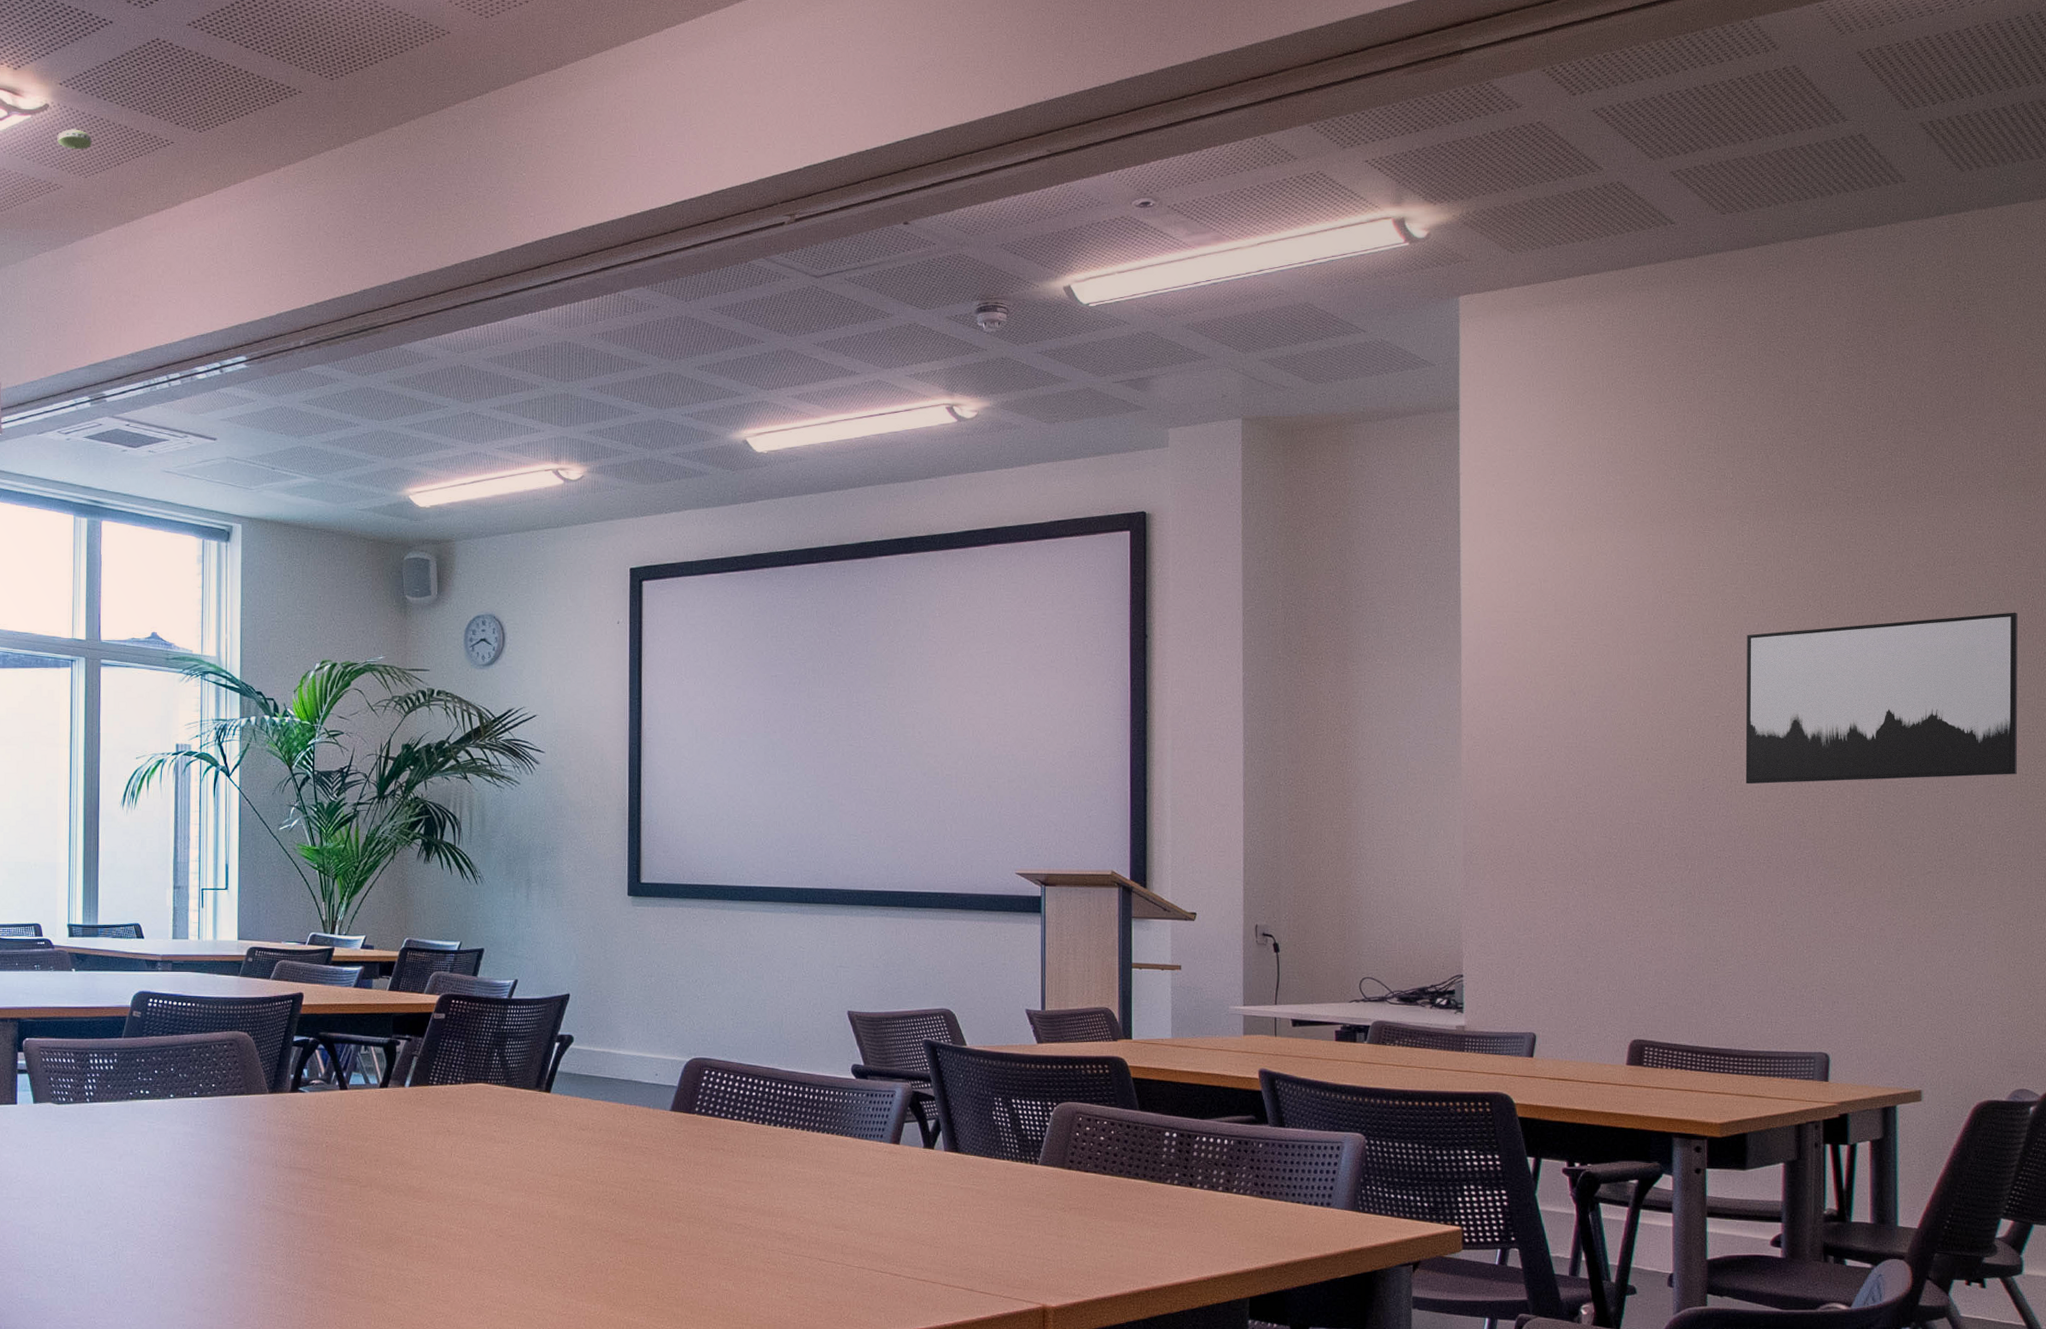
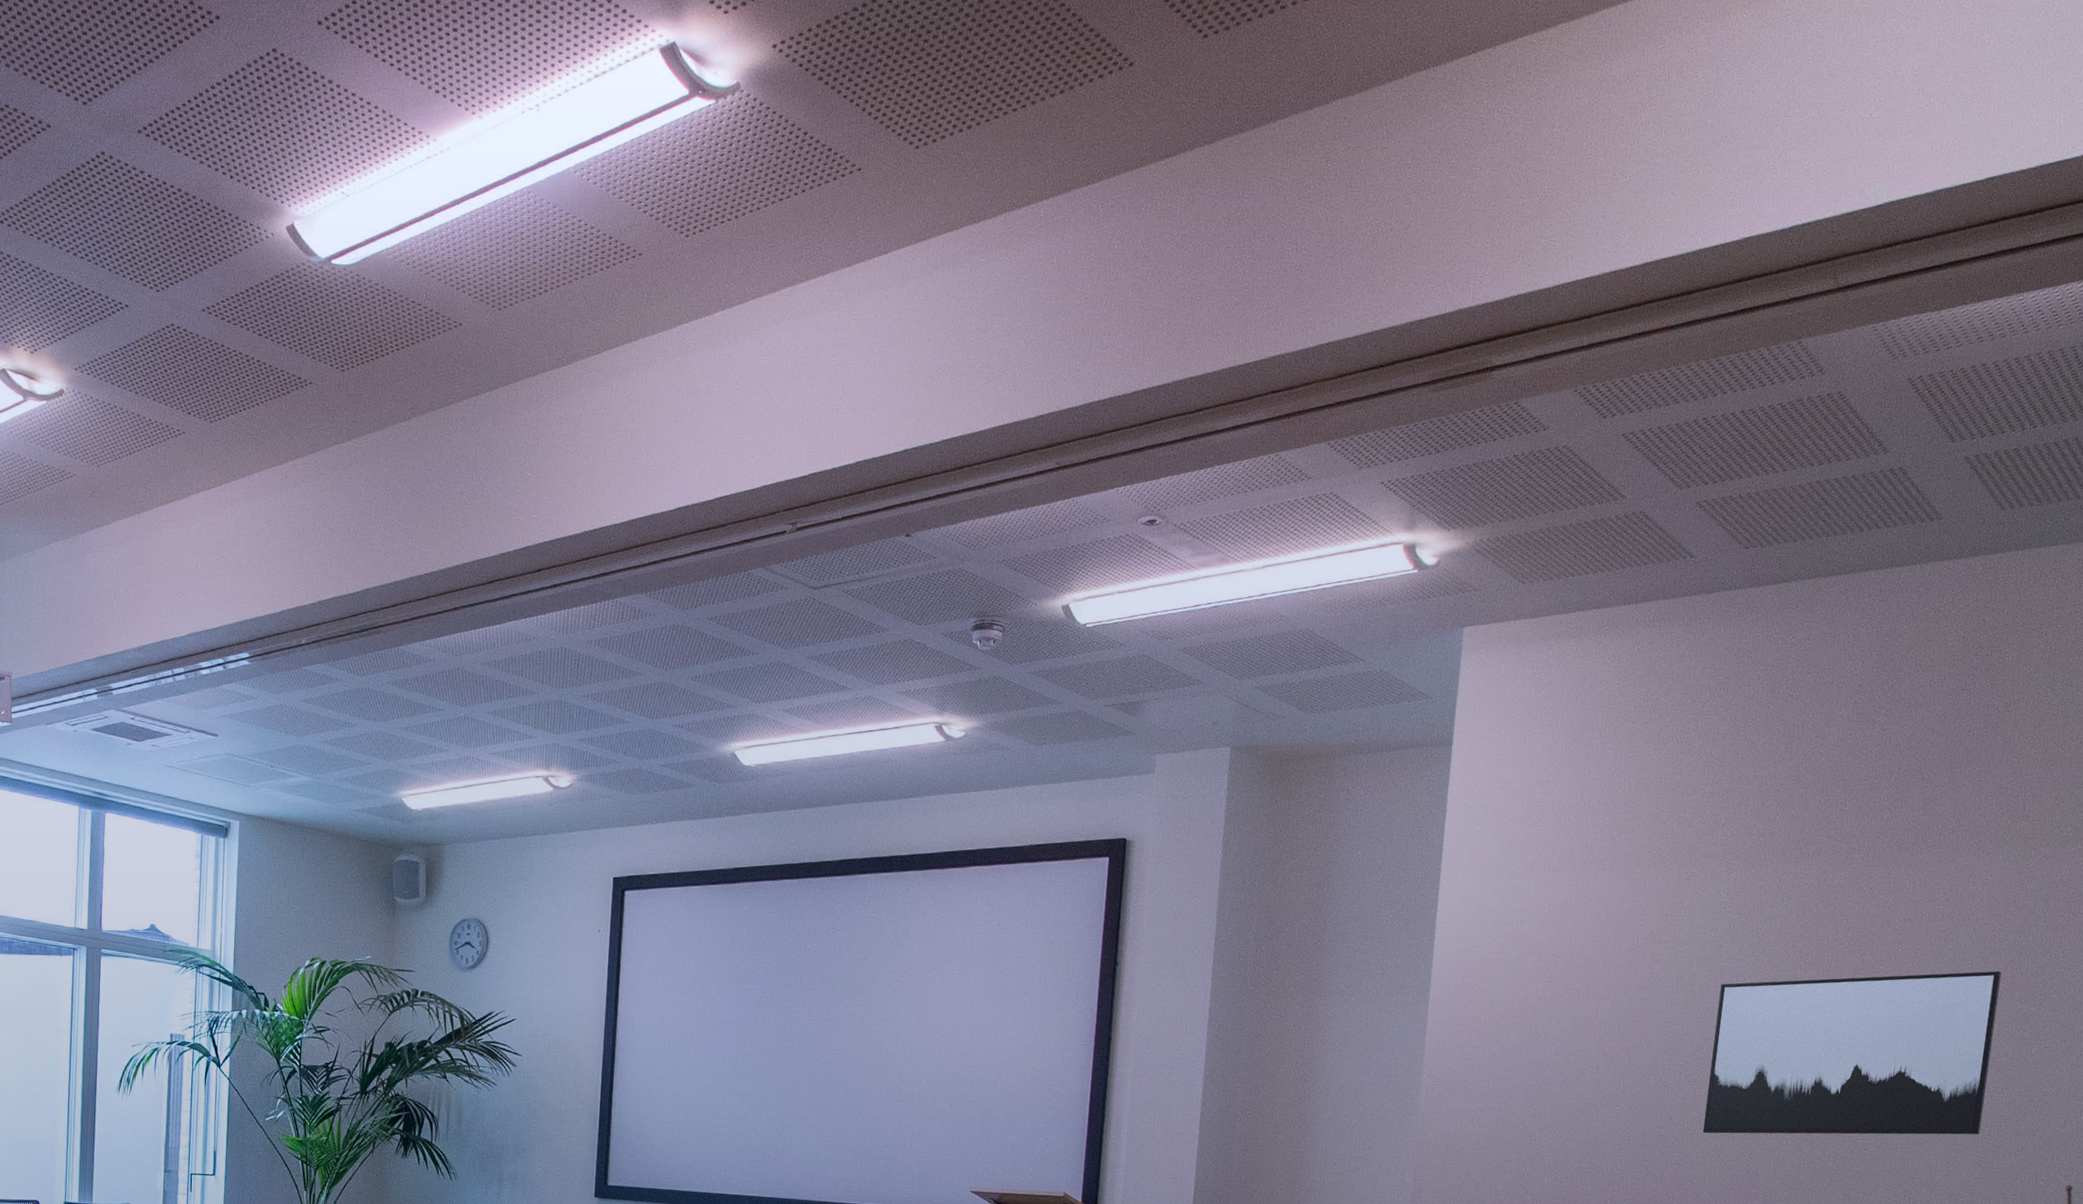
smoke detector: present [57,129,92,150] -> none [71,416,105,438]

